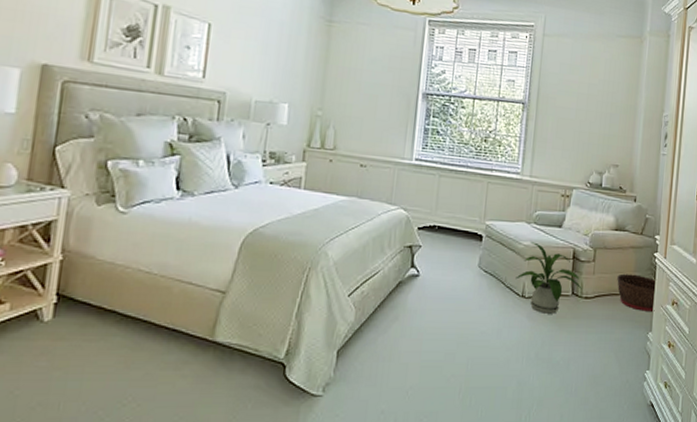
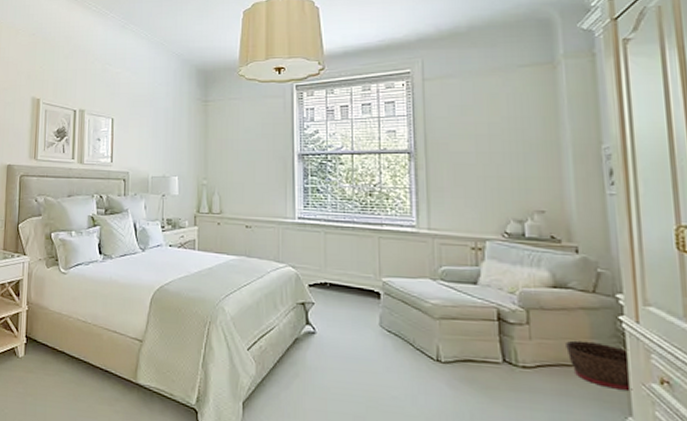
house plant: present [515,240,582,314] -> none [426,299,516,383]

